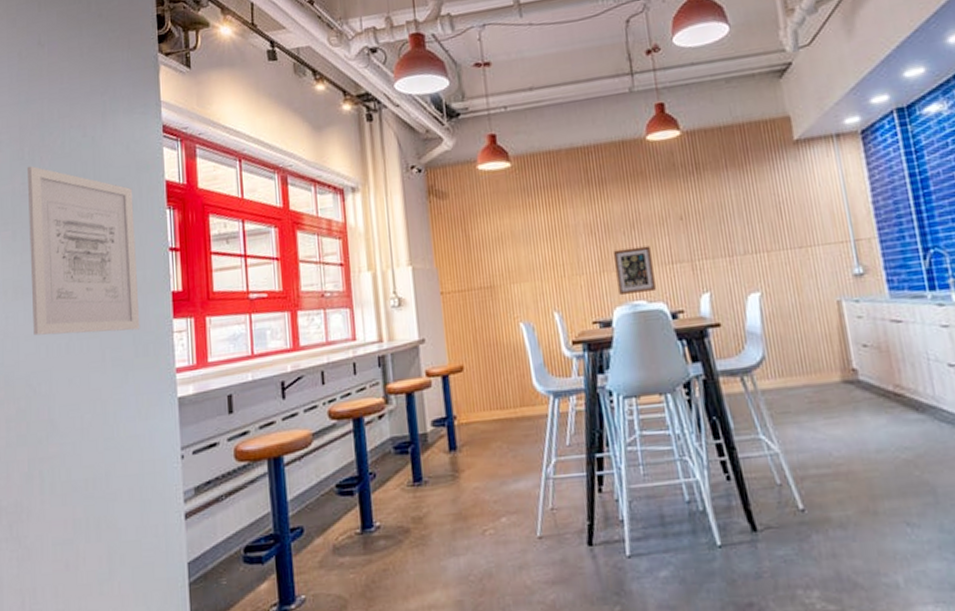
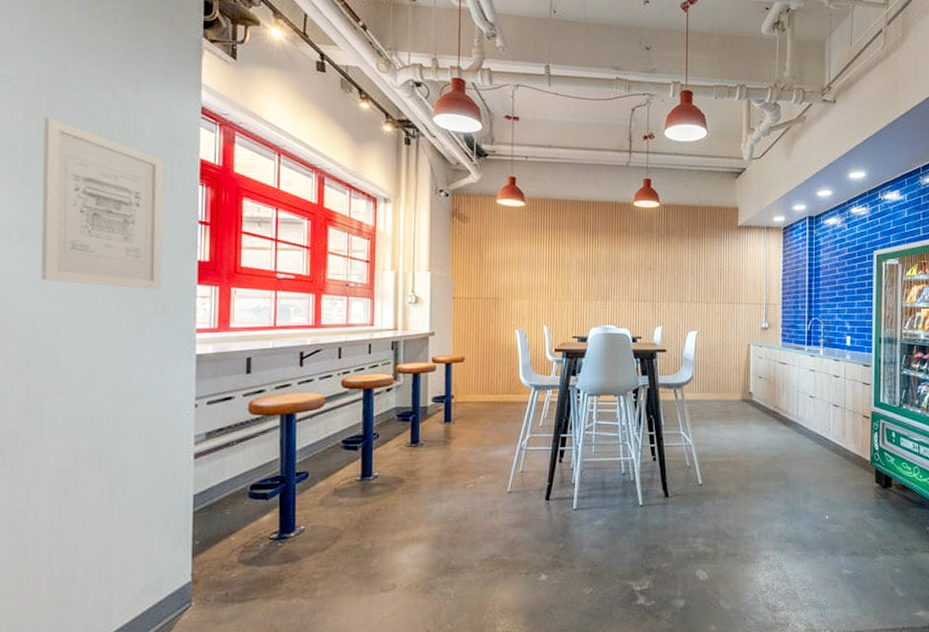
wall art: present [614,245,656,296] -> none [596,285,624,320]

